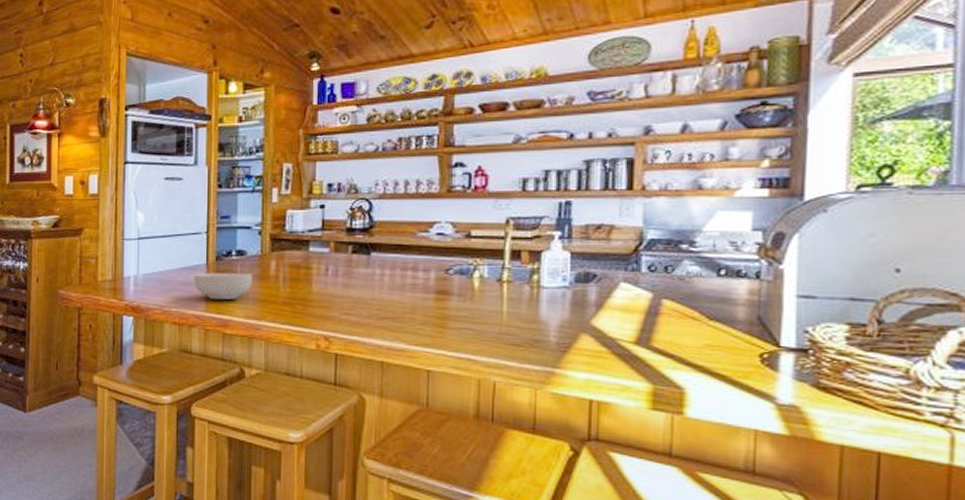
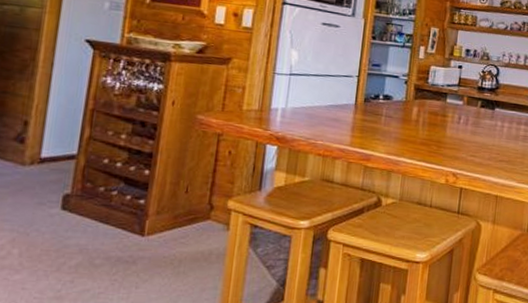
cereal bowl: present [194,272,253,299] -> none [341,111,397,137]

